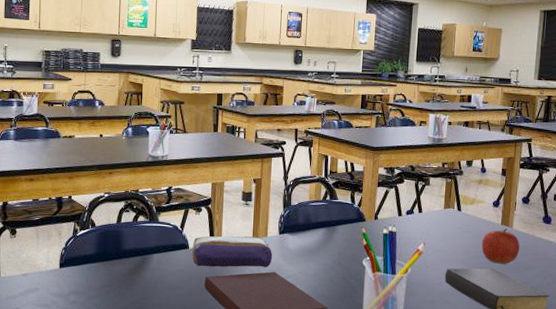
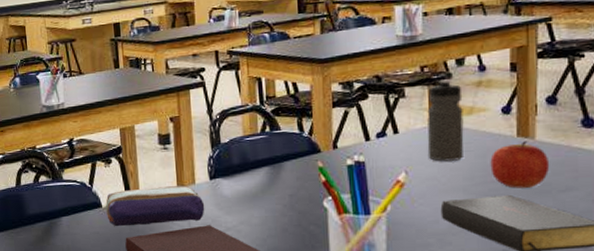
water bottle: none [440,175,469,238] -> present [427,79,464,162]

